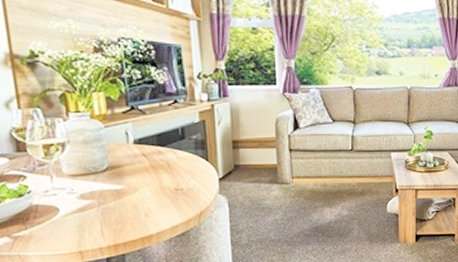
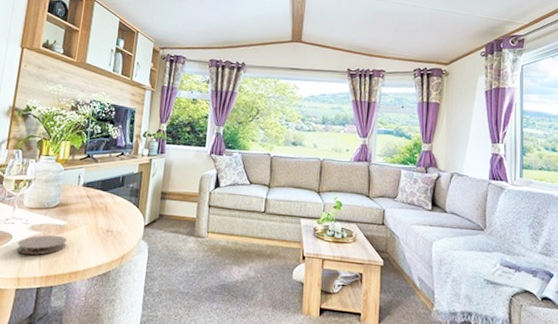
coaster: none [68,201,131,226] -> present [16,235,68,255]

